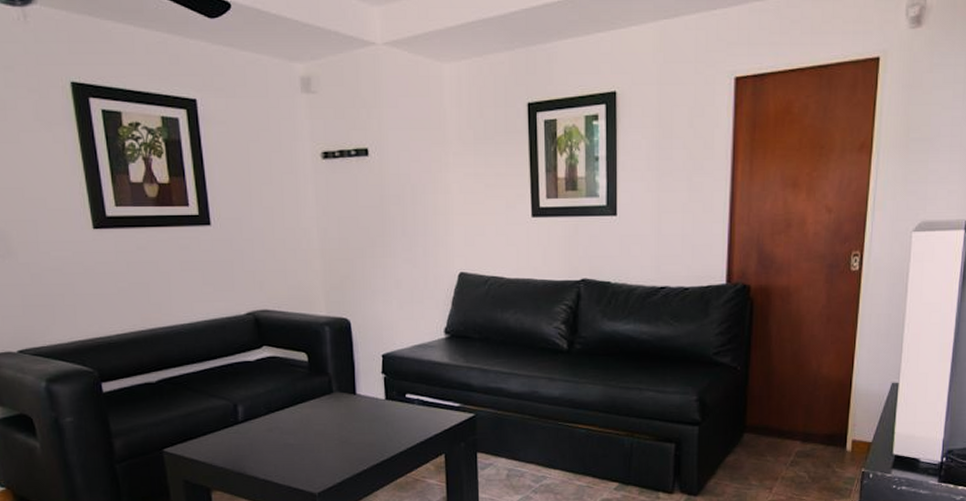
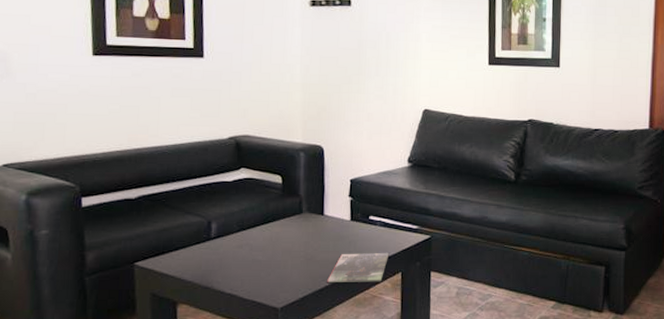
magazine: none [365,434,431,467] -> present [327,253,390,284]

